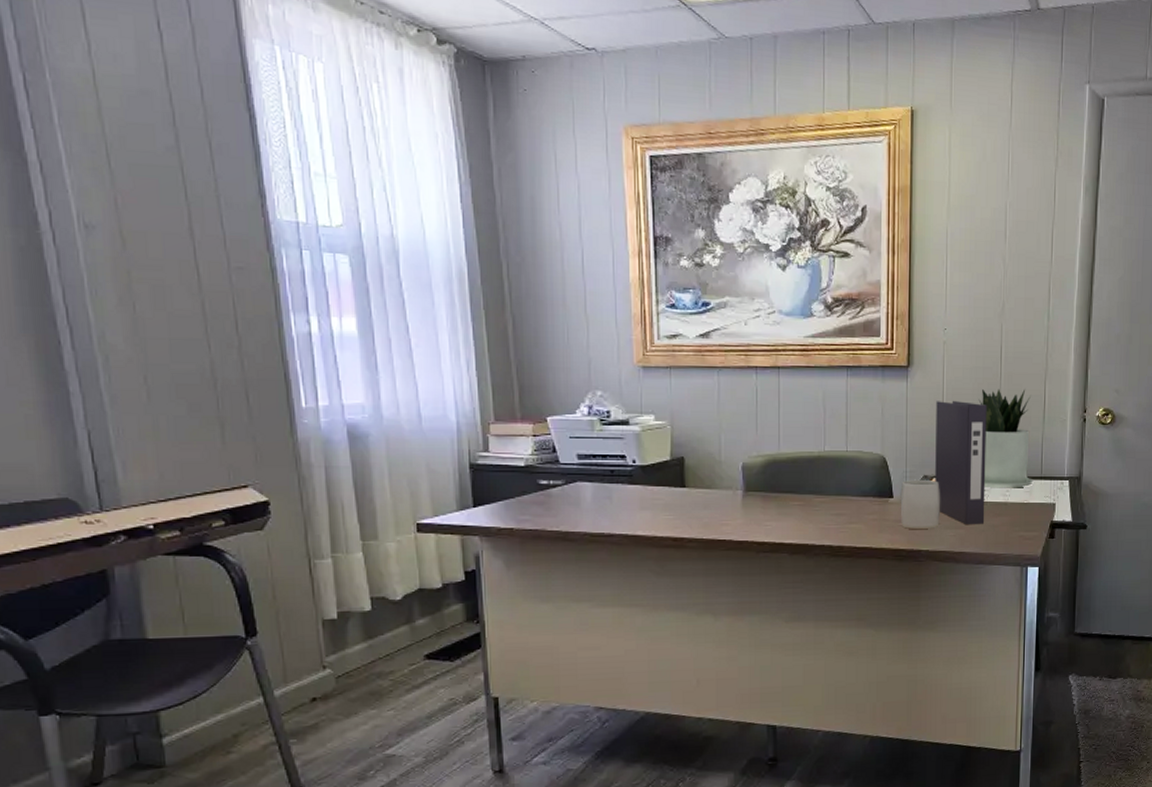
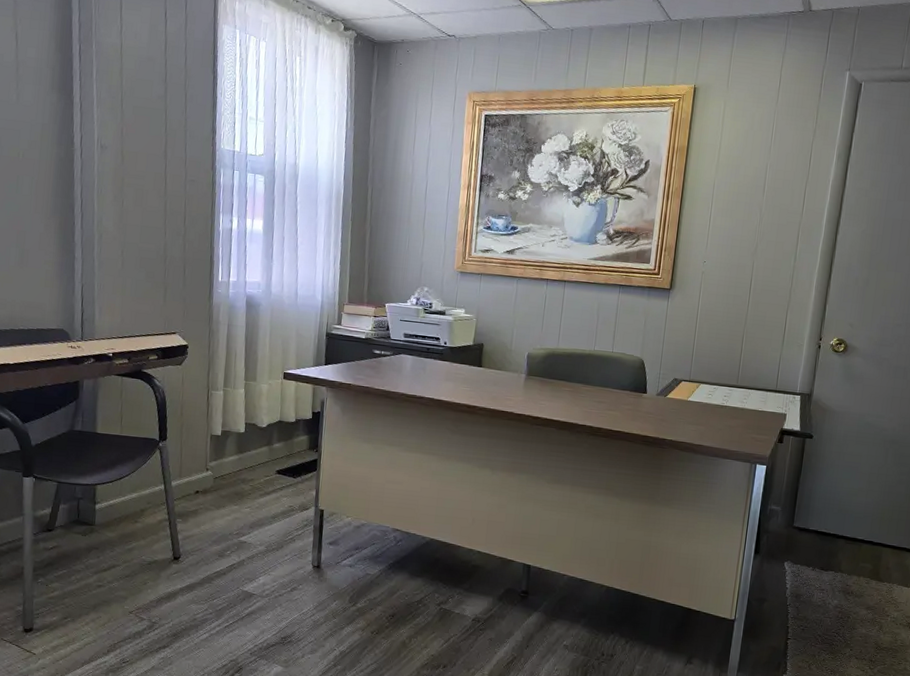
mug: present [900,479,941,530] -> none [651,380,687,423]
binder: present [935,400,987,525] -> none [683,319,734,424]
planter: present [978,389,1034,488] -> none [725,313,773,398]

